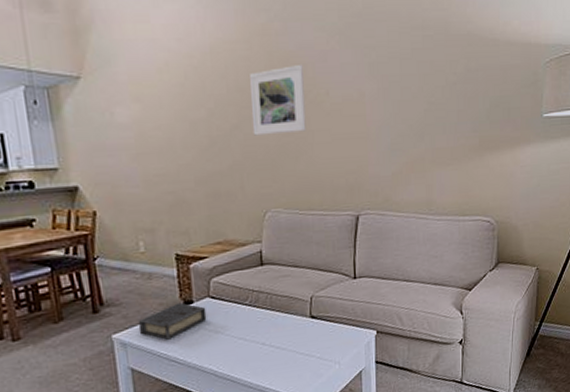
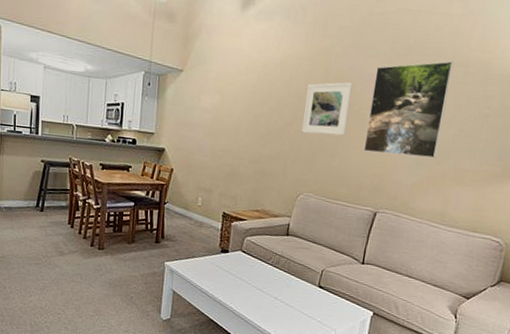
book: present [139,302,207,340] -> none [185,249,237,276]
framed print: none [326,25,411,146] -> present [363,61,454,158]

